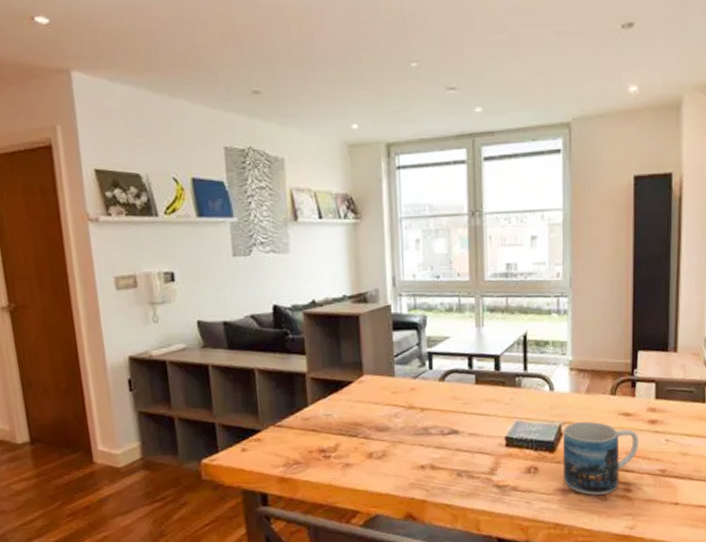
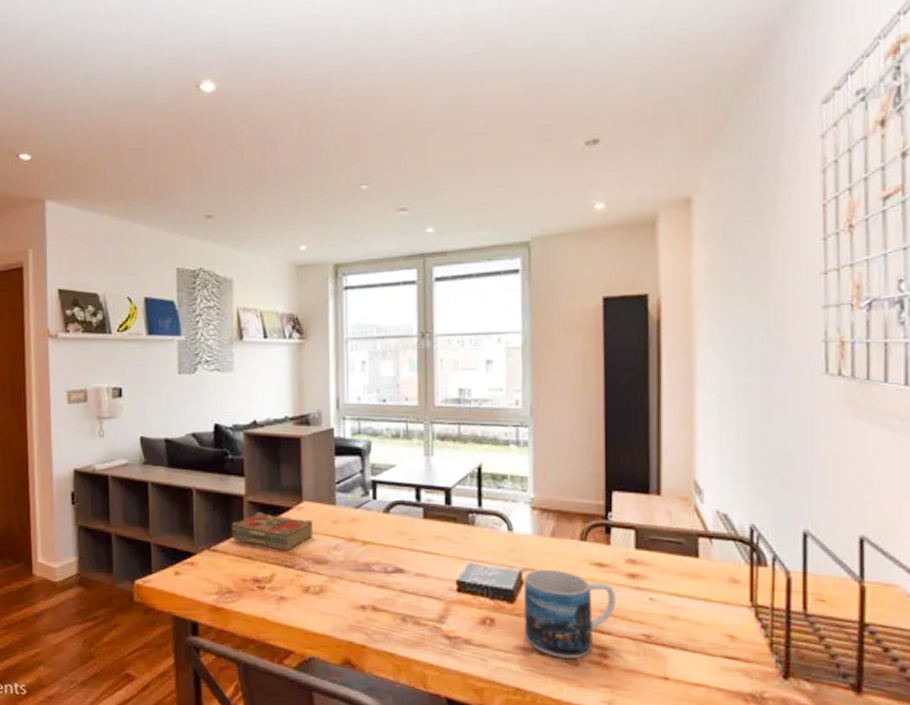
book: none [295,387,375,421] -> present [231,512,314,550]

